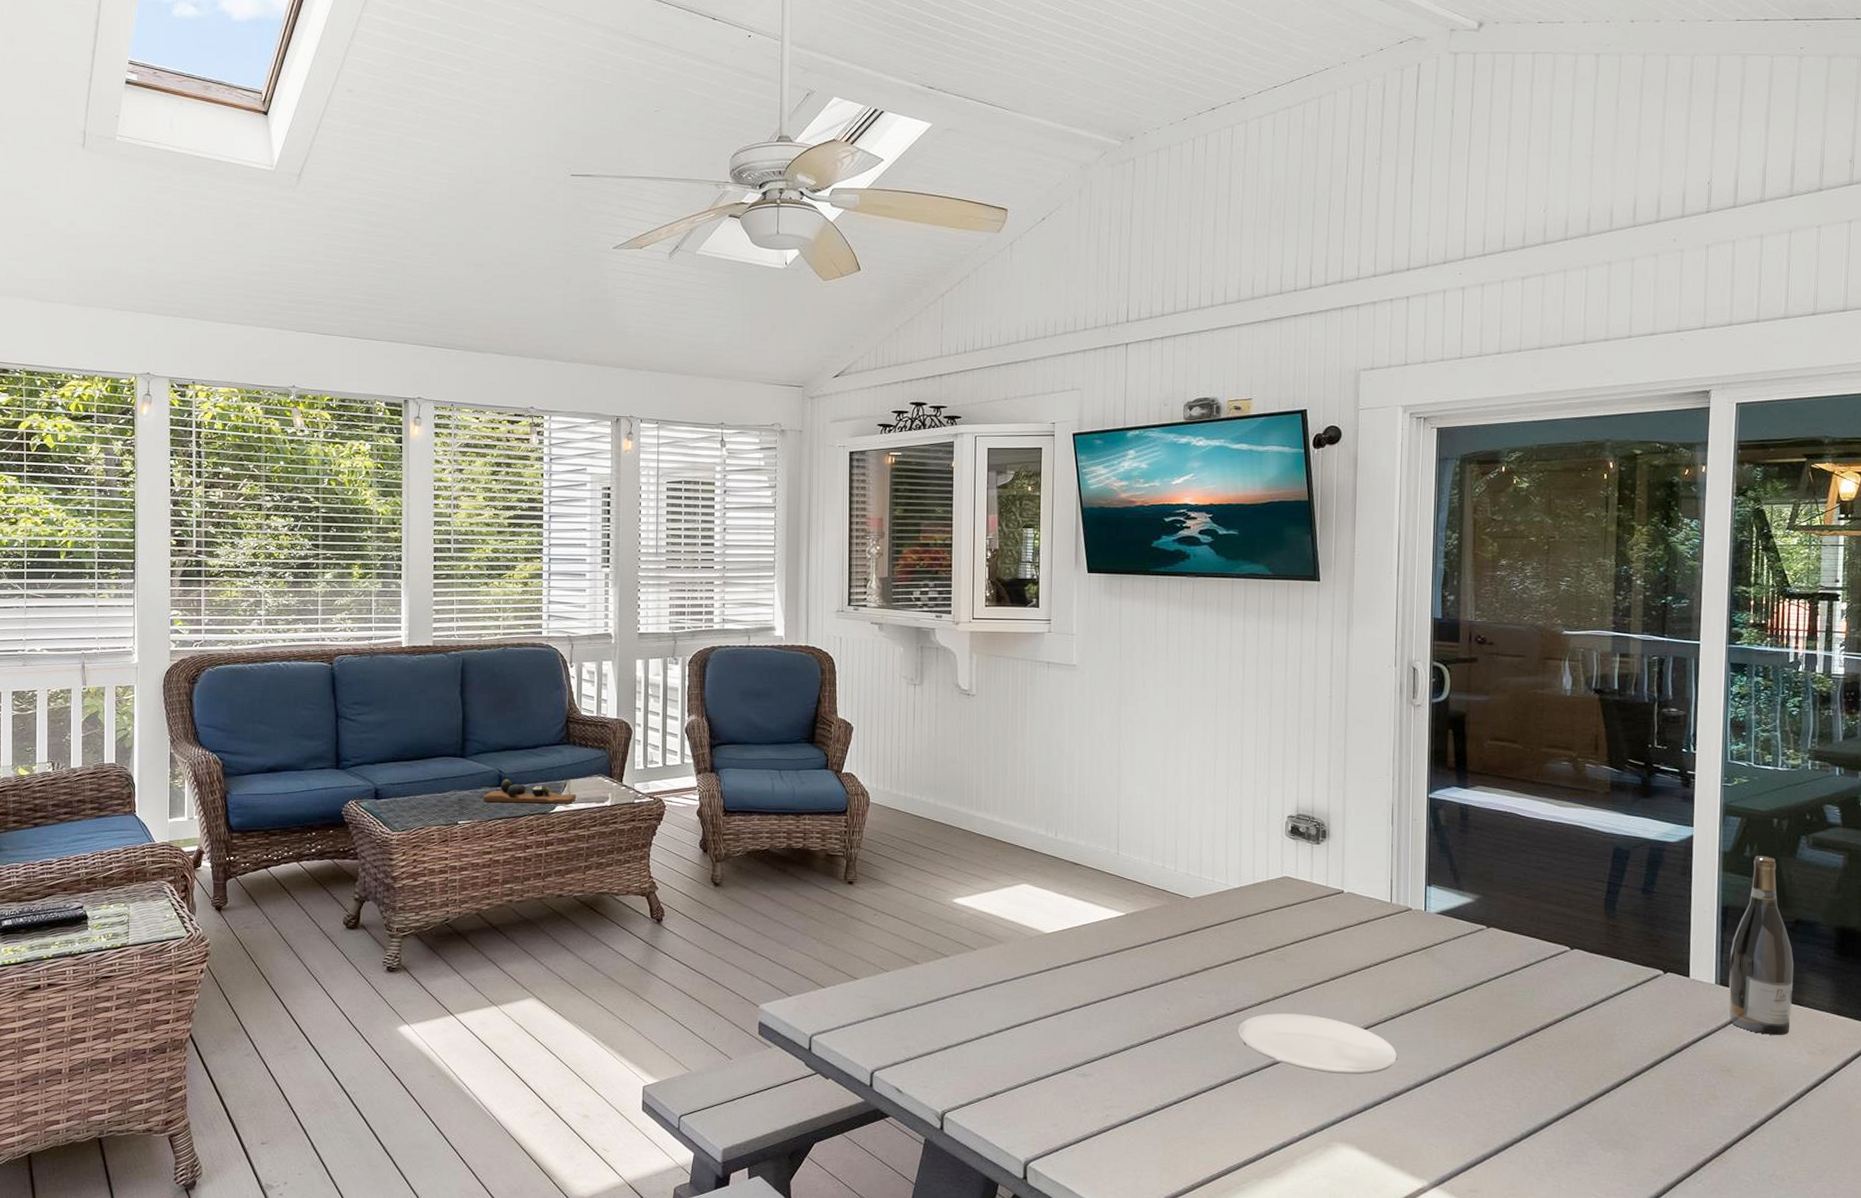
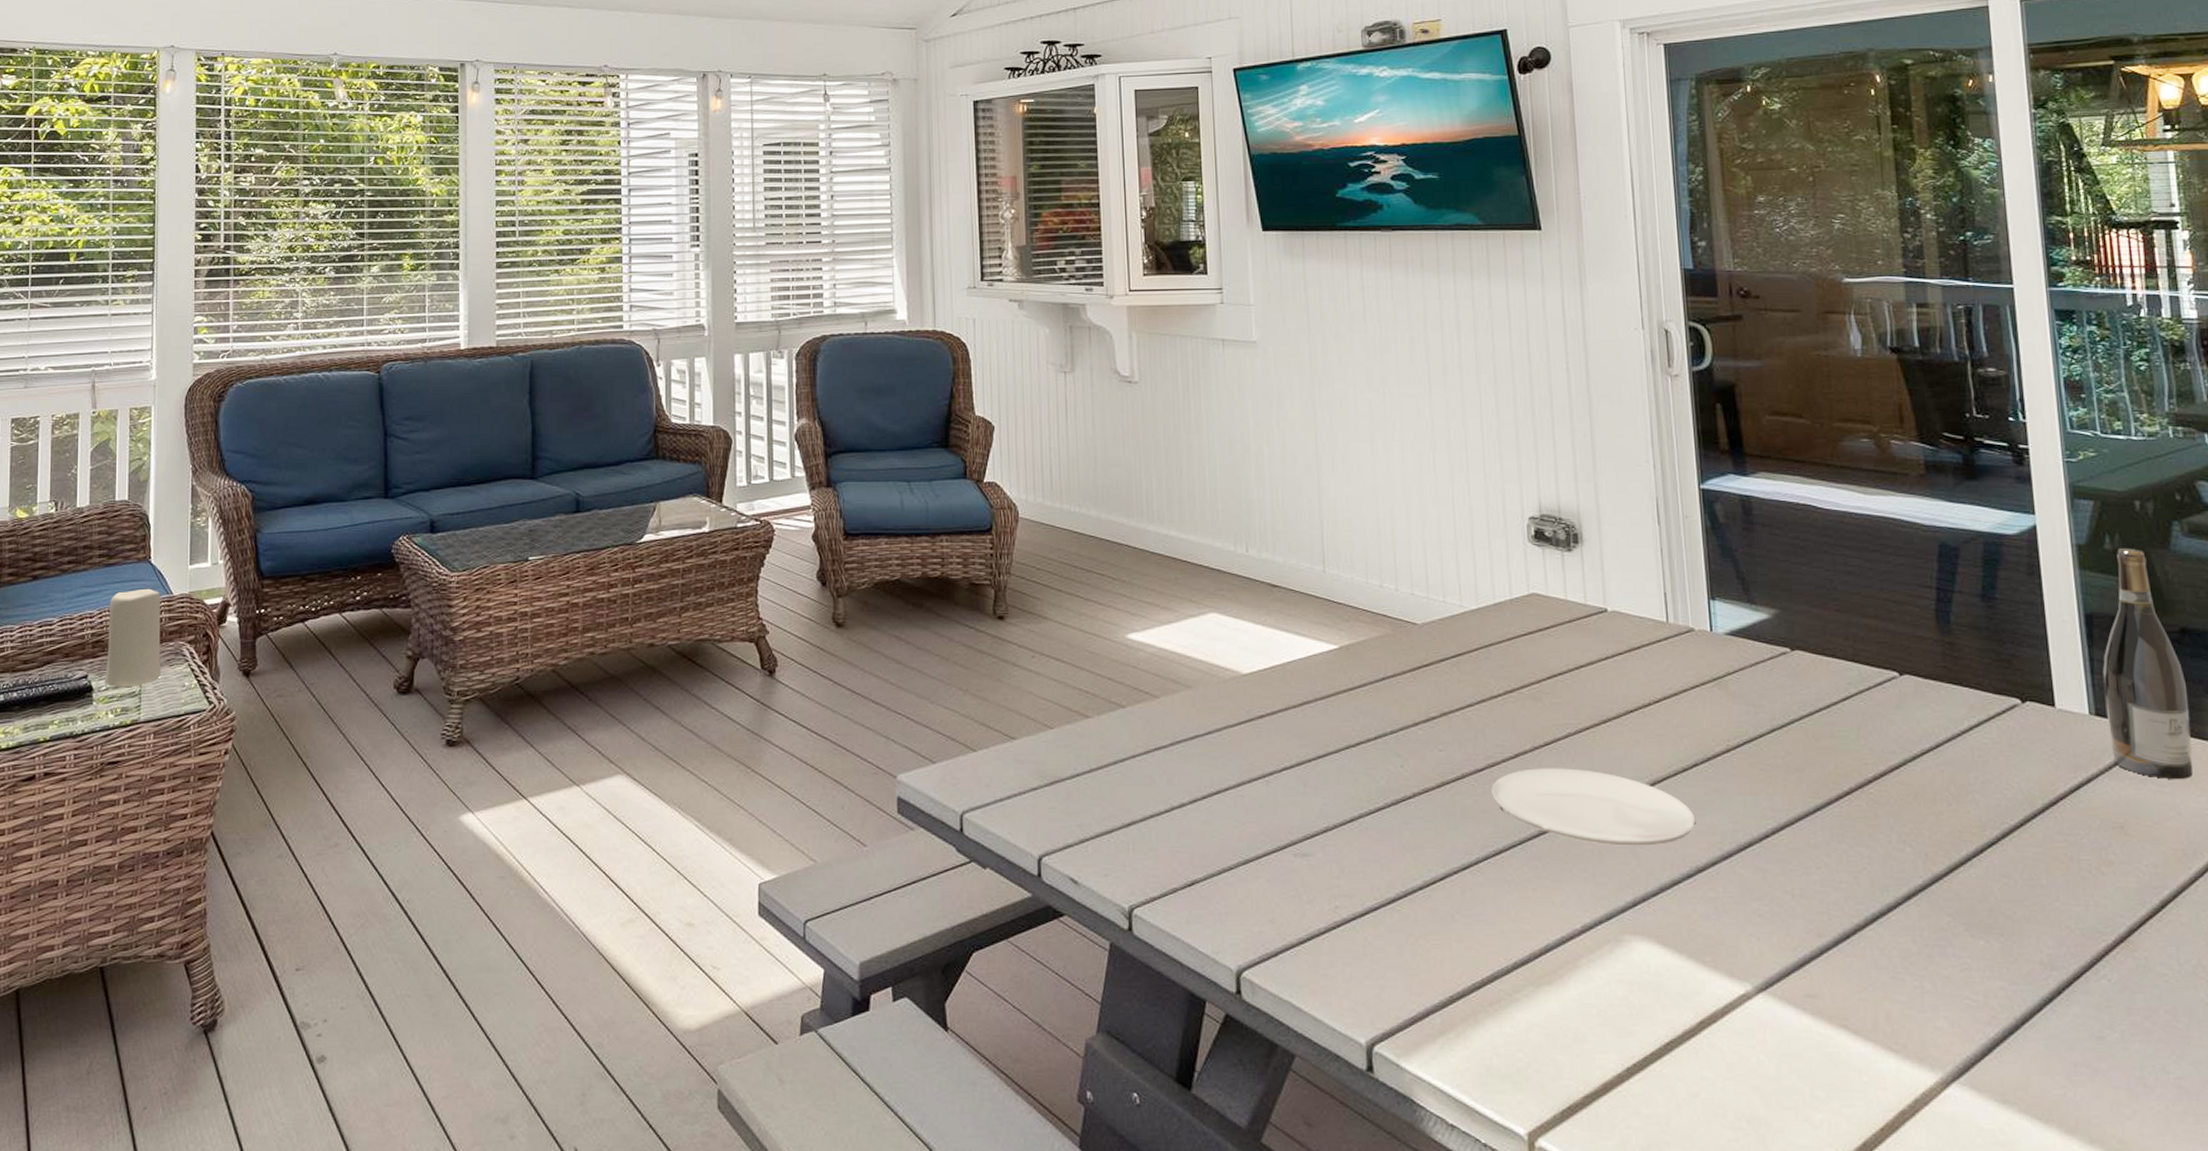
candle: none [97,836,146,917] -> present [104,588,162,688]
decorative tray: present [484,779,577,804] -> none [558,503,669,533]

